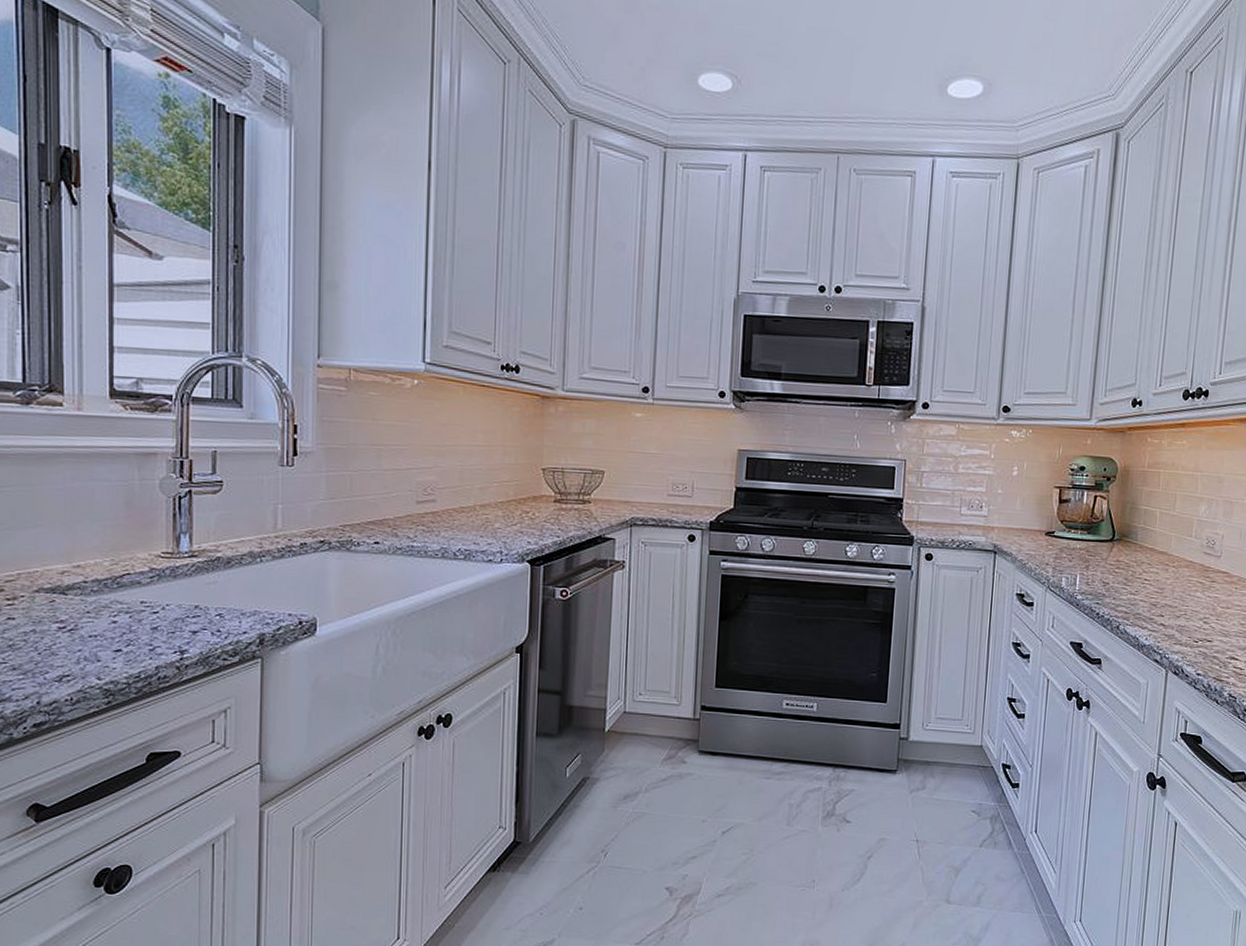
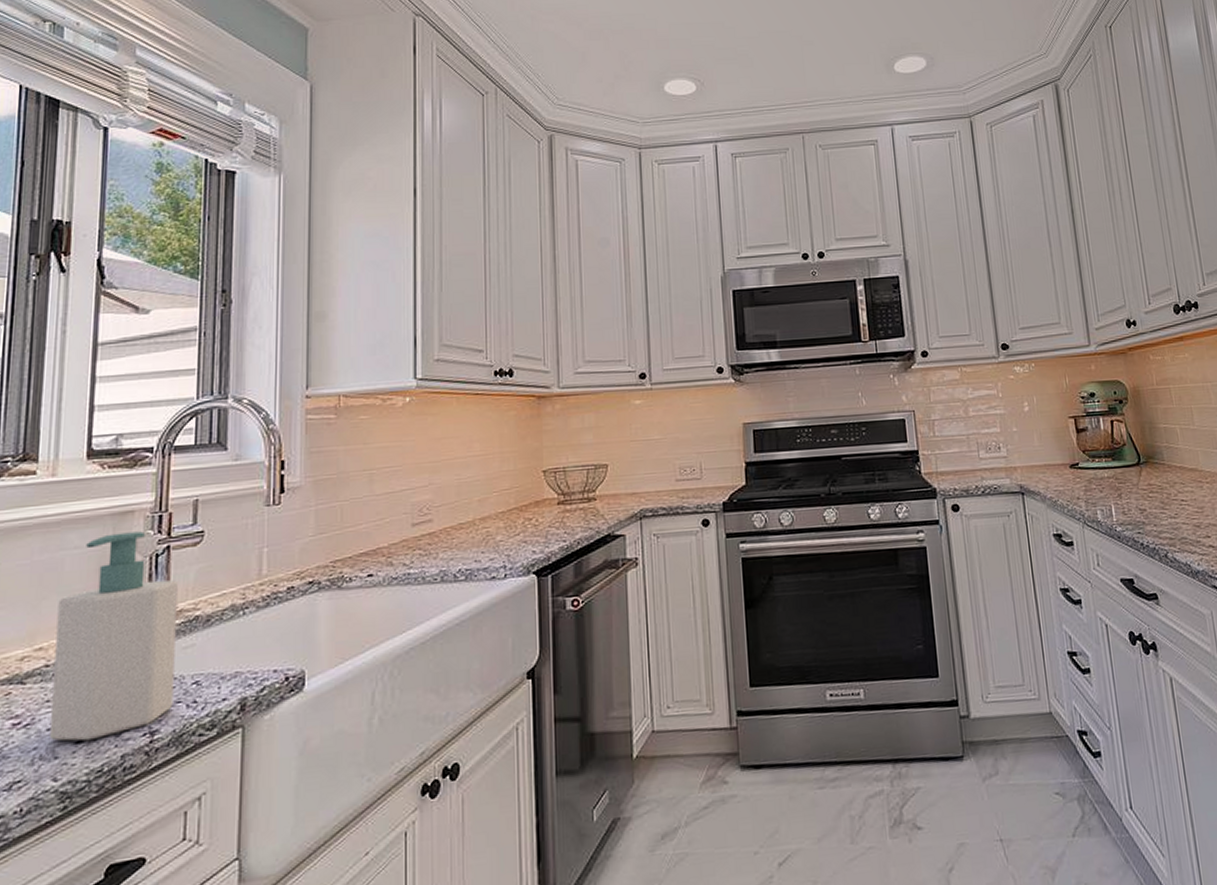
soap bottle: none [92,472,200,651] -> present [50,531,178,741]

